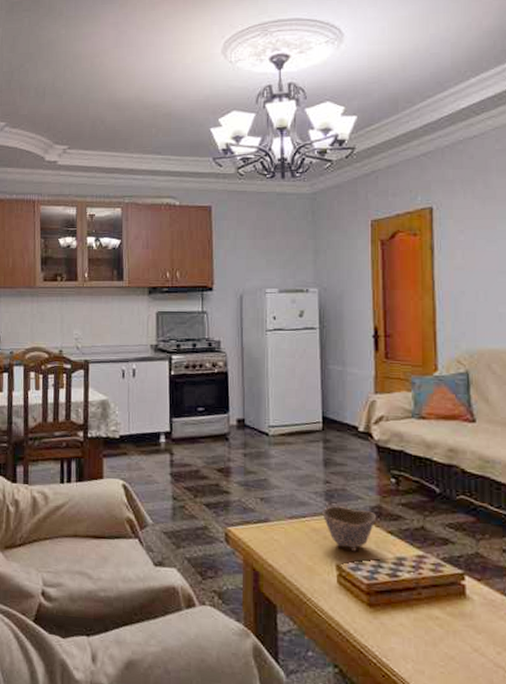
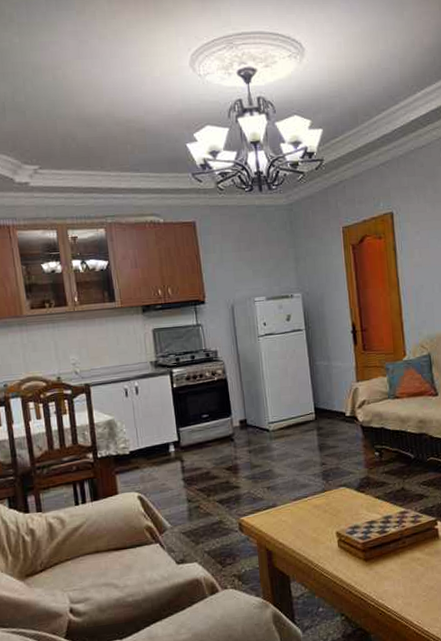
bowl: present [322,506,377,552] -> none [321,482,366,519]

